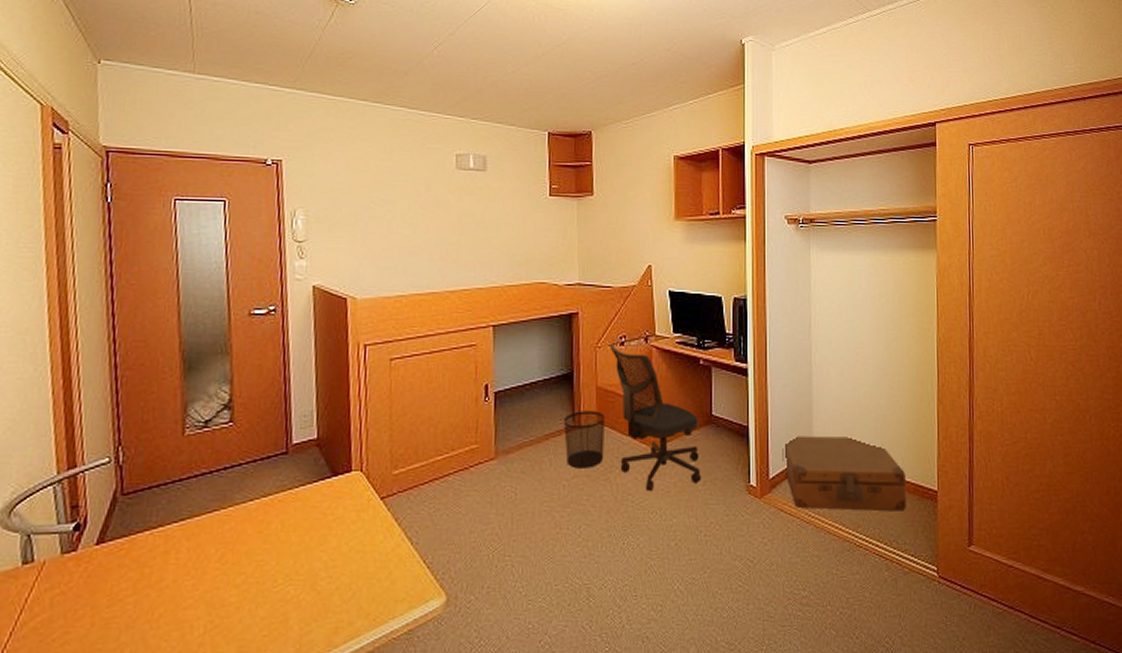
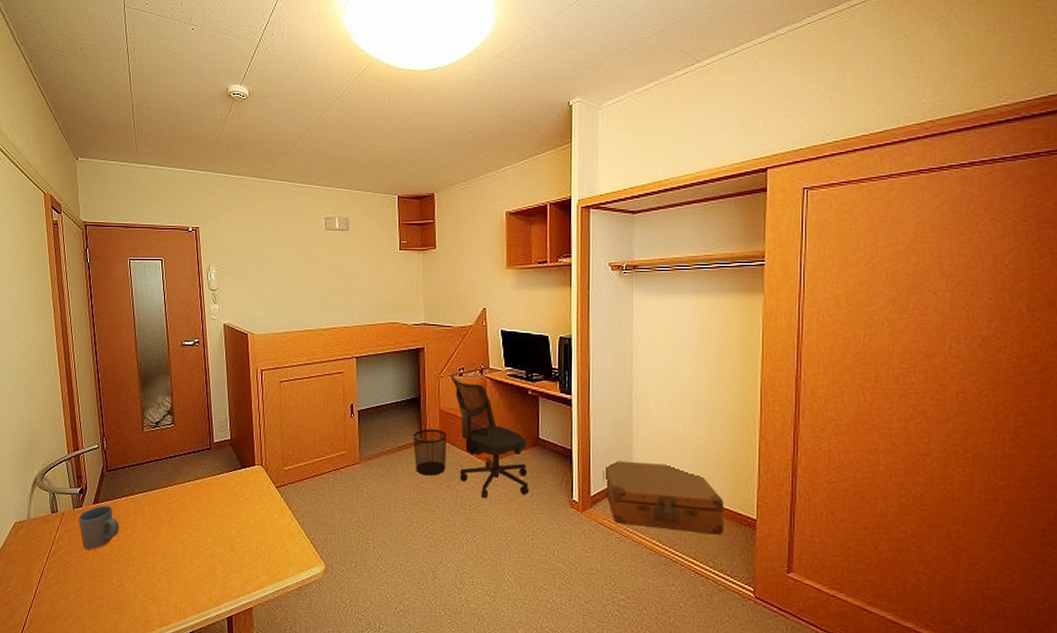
mug: none [68,545,138,613] -> present [78,505,119,550]

